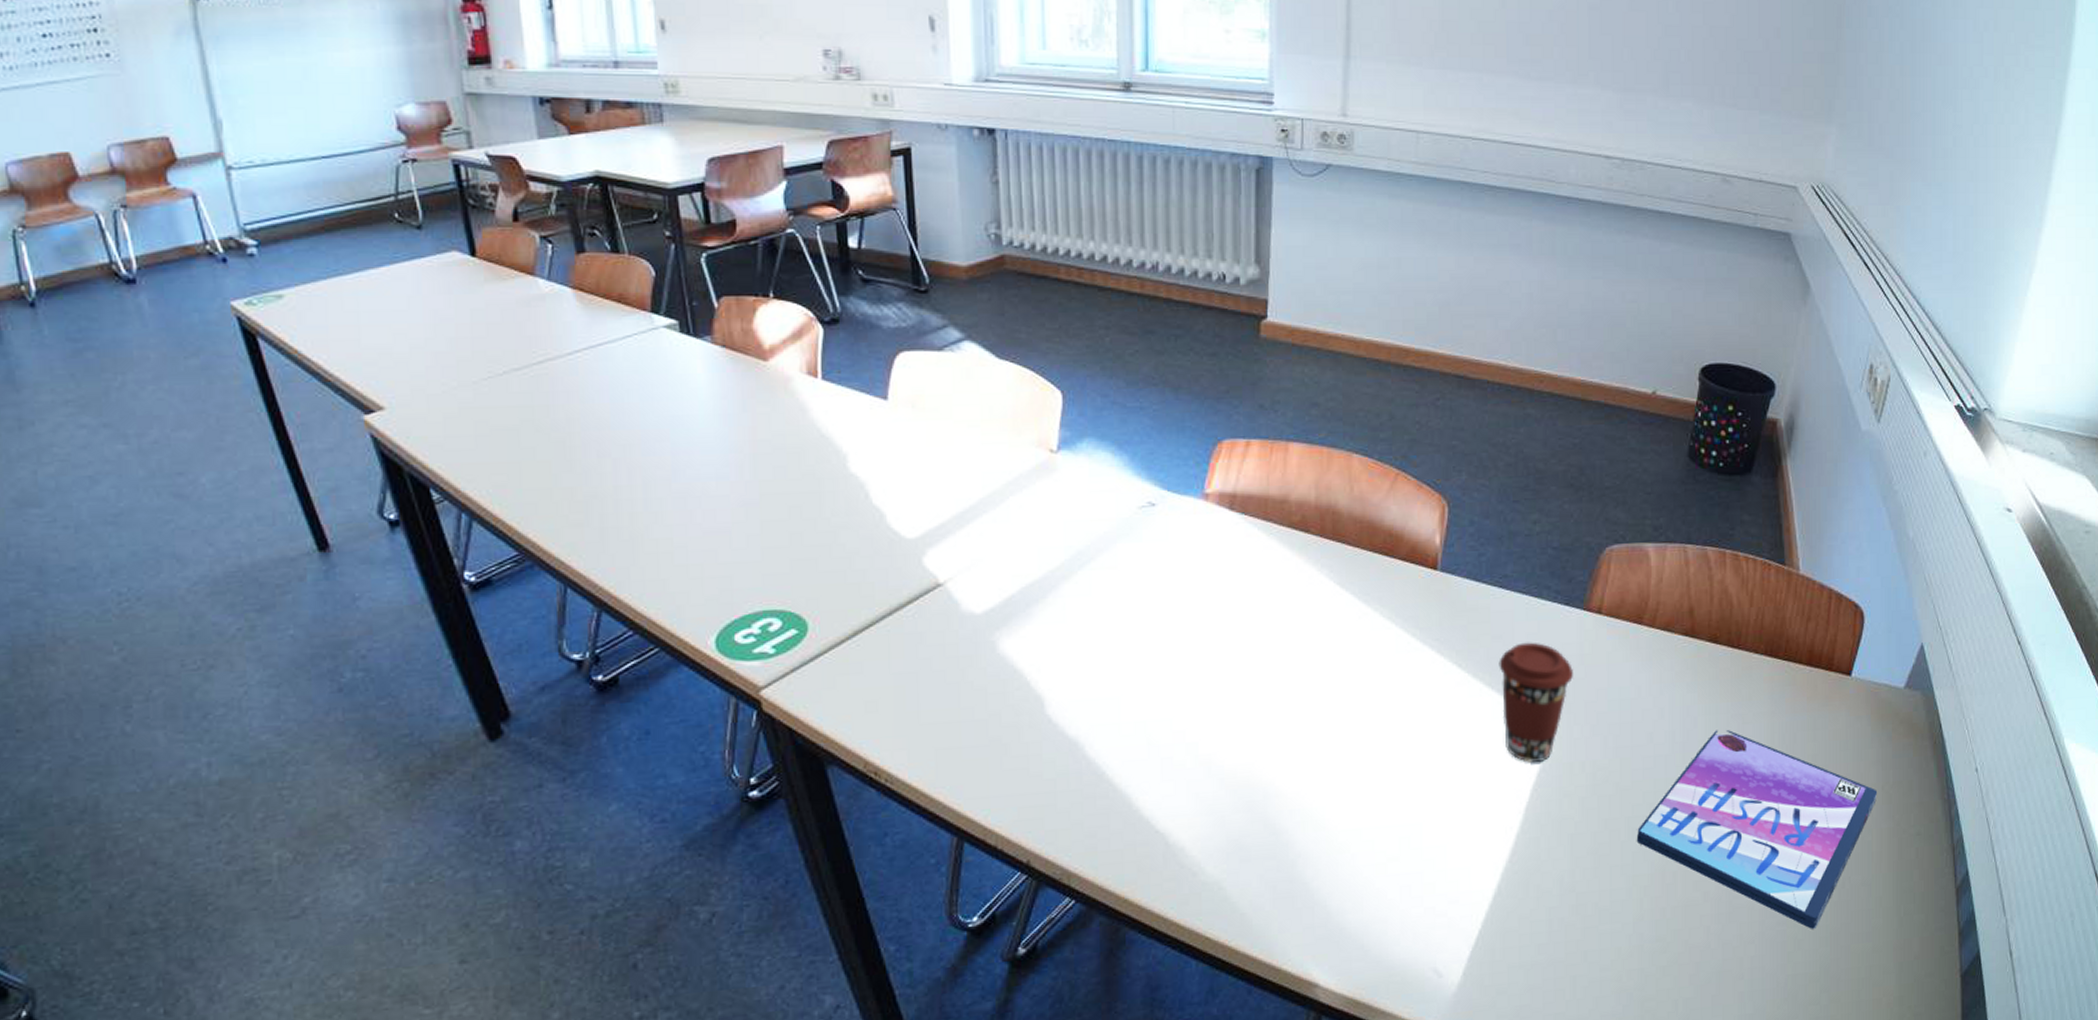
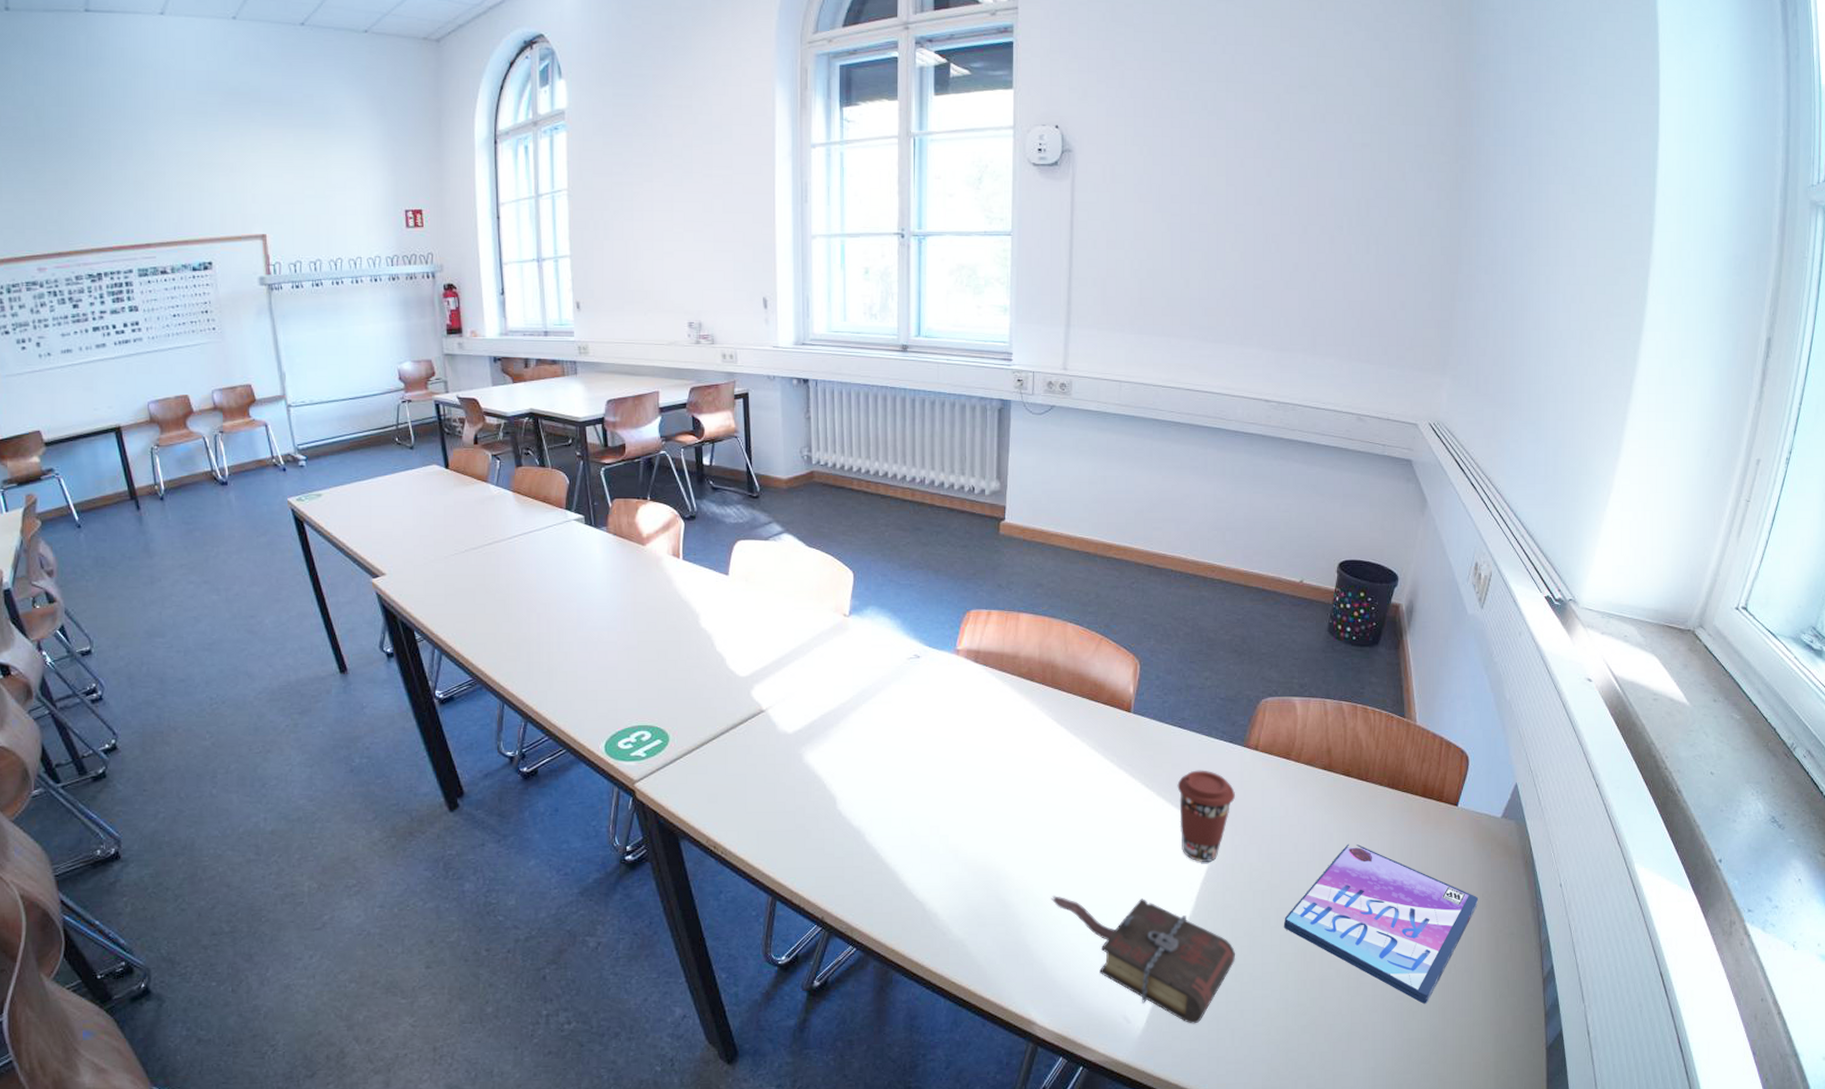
book: none [1336,813,1577,974] -> present [1051,896,1236,1024]

